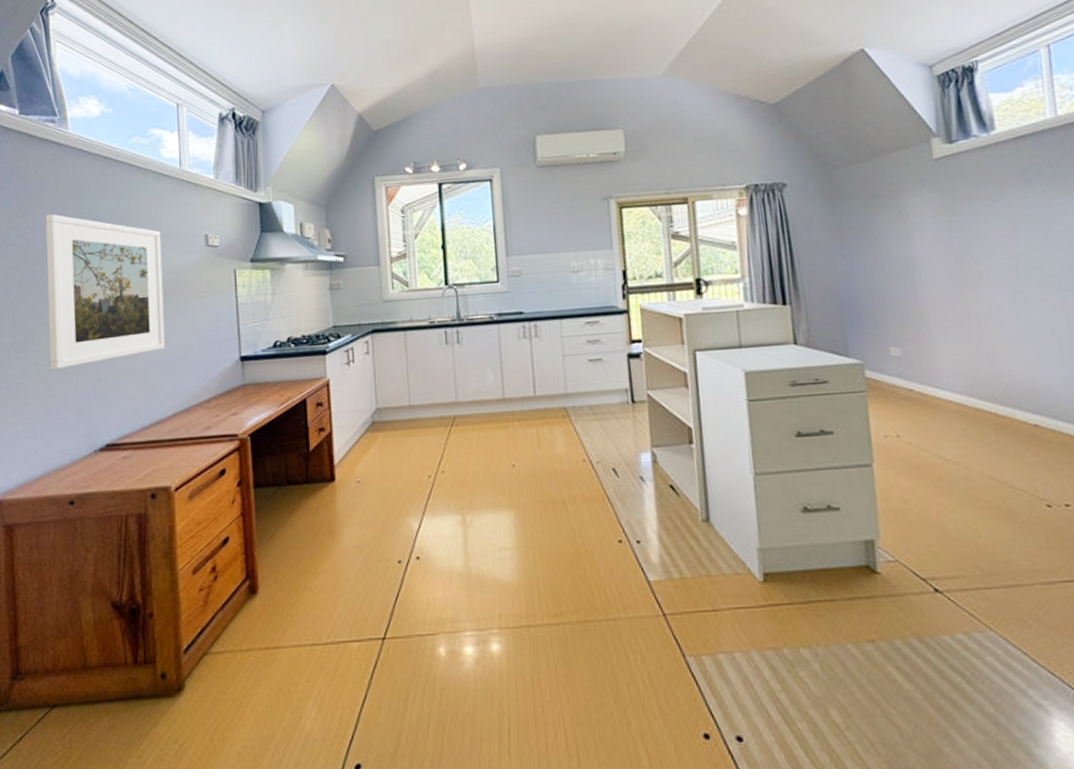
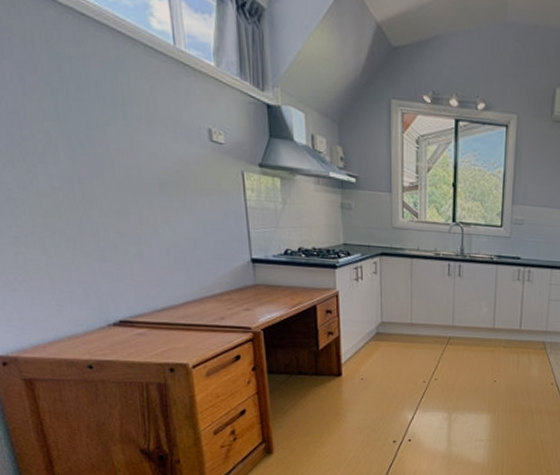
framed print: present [45,214,165,370] -> none [15,70,173,244]

